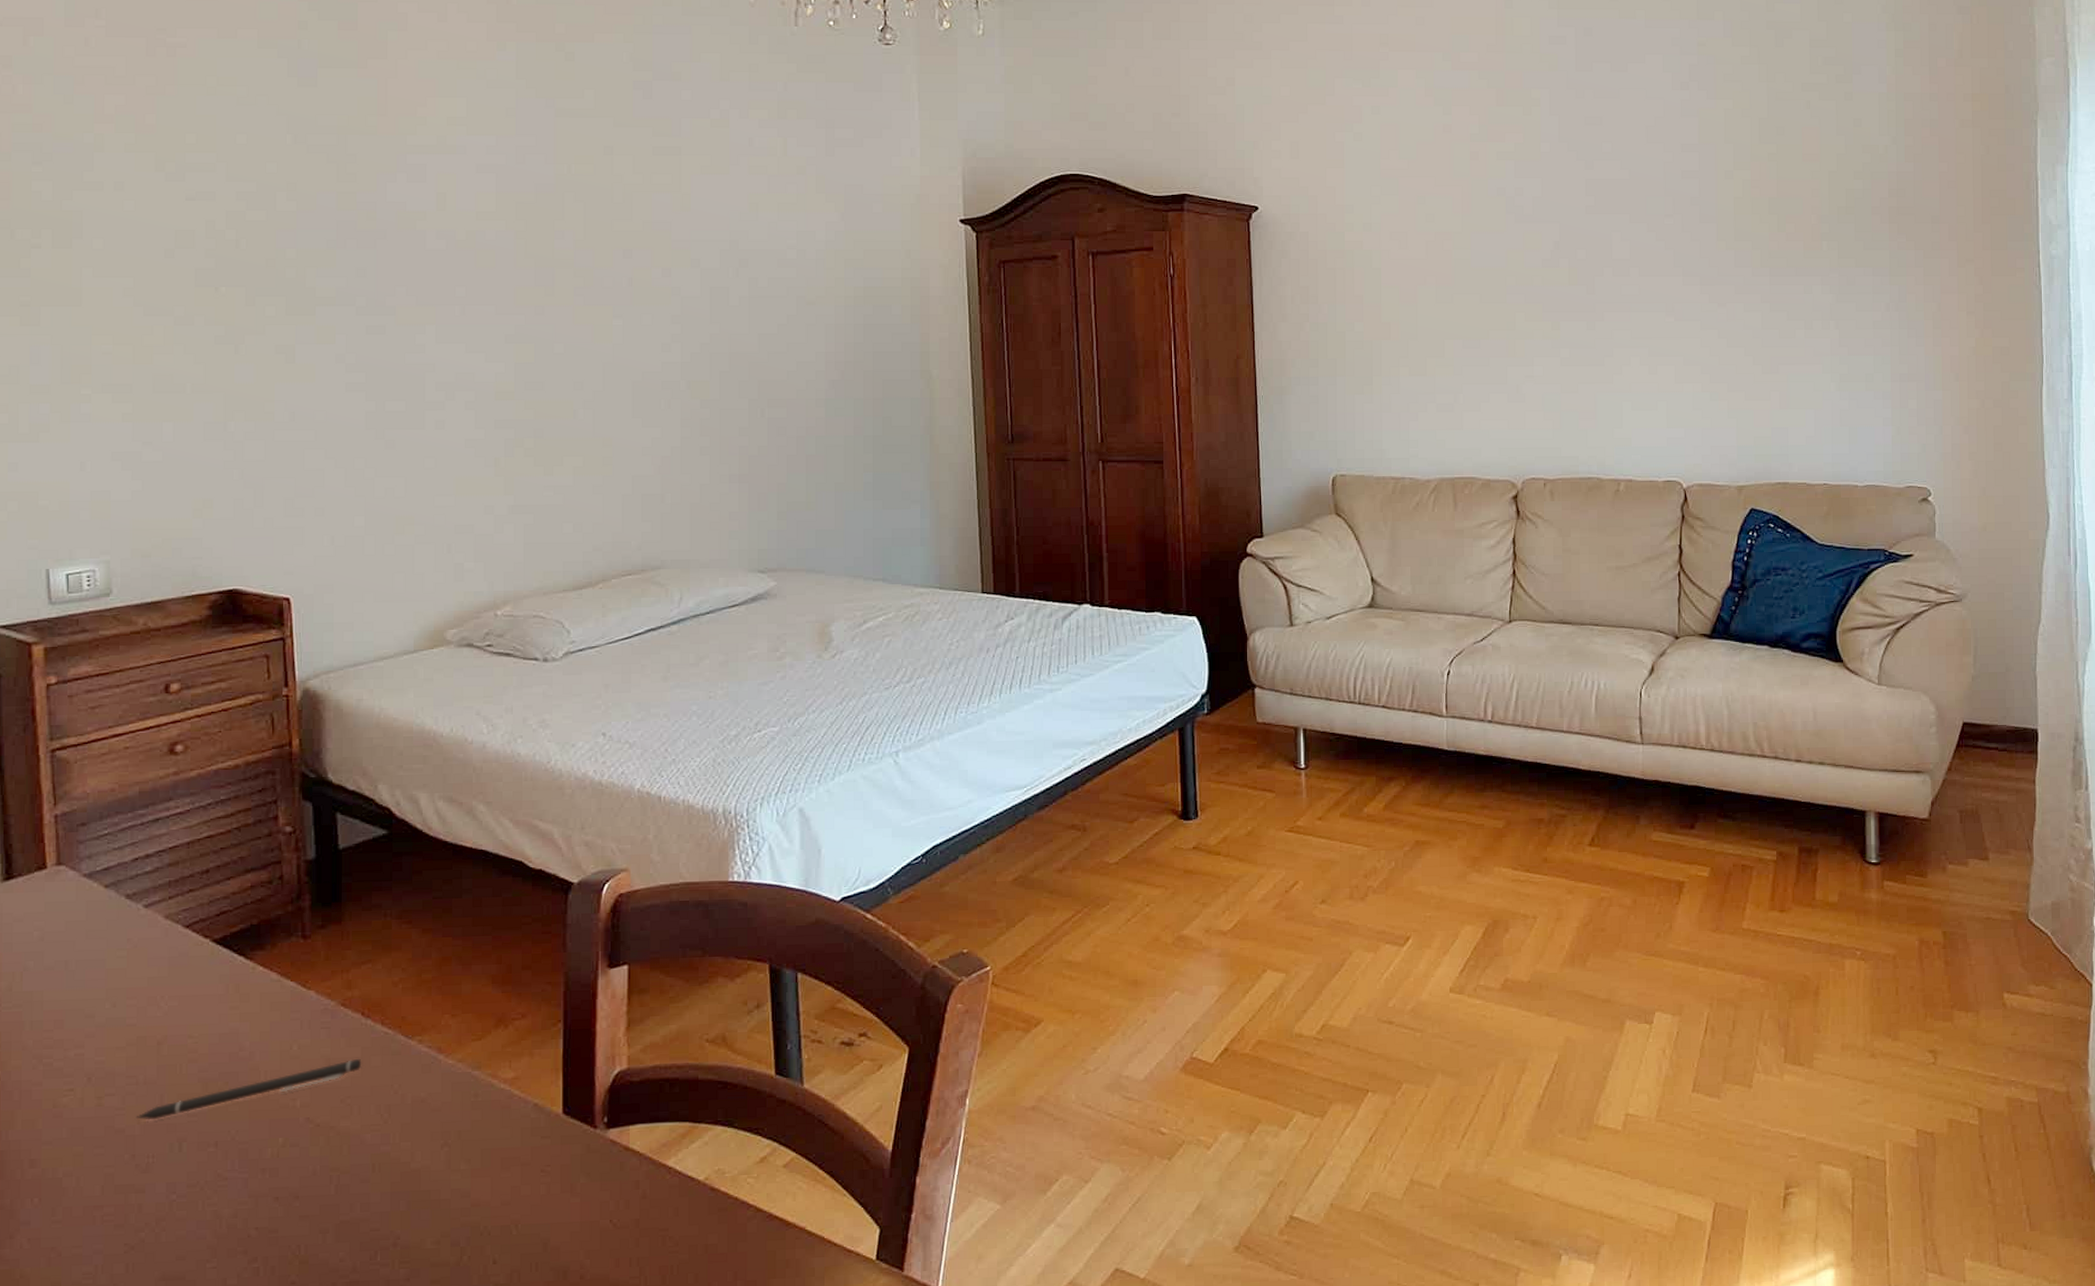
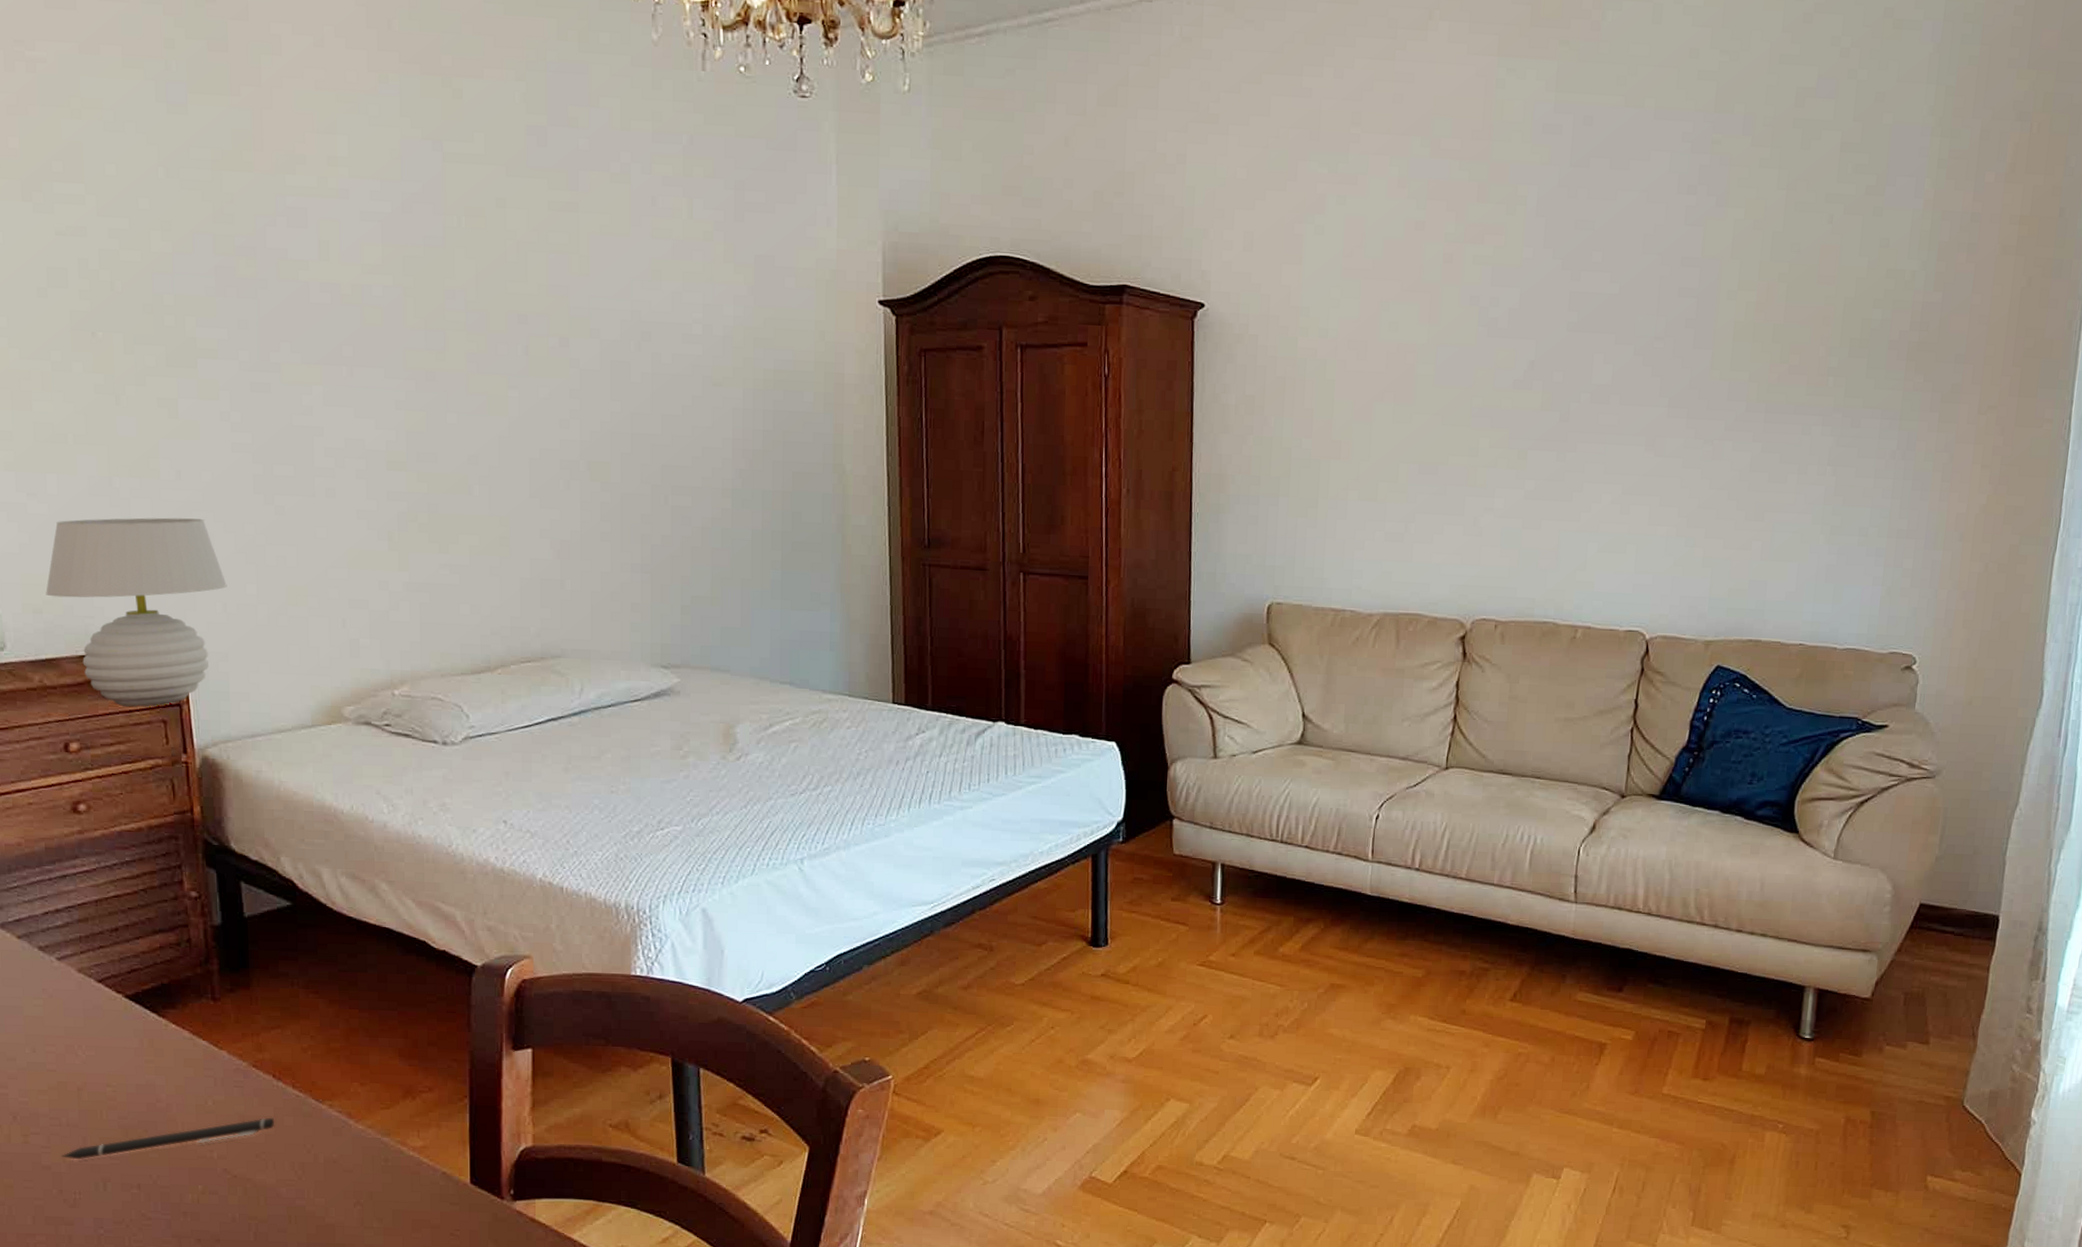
table lamp: none [155,457,336,644] -> present [46,517,227,707]

